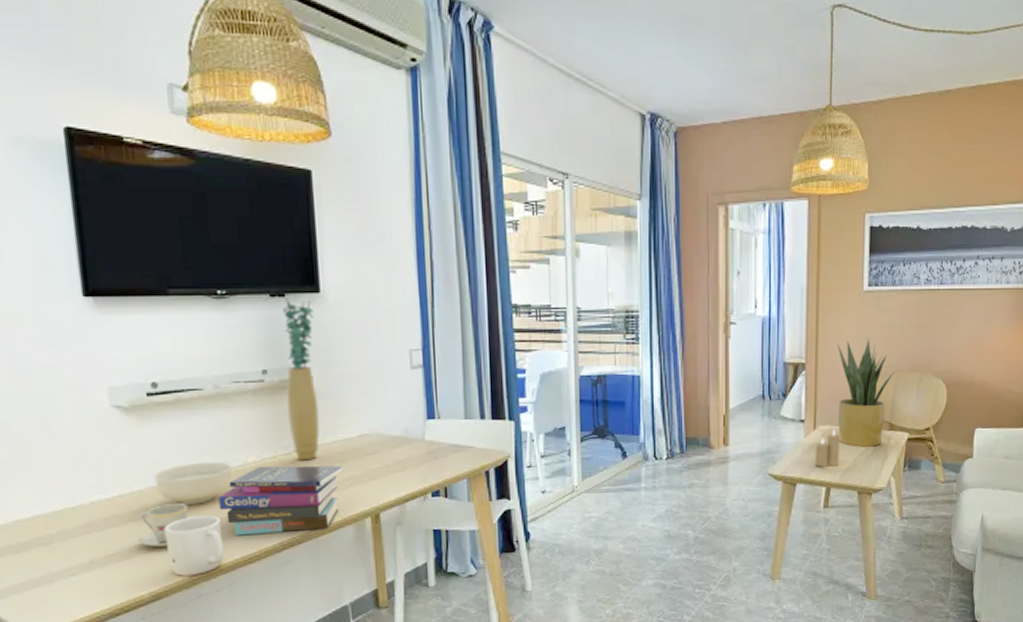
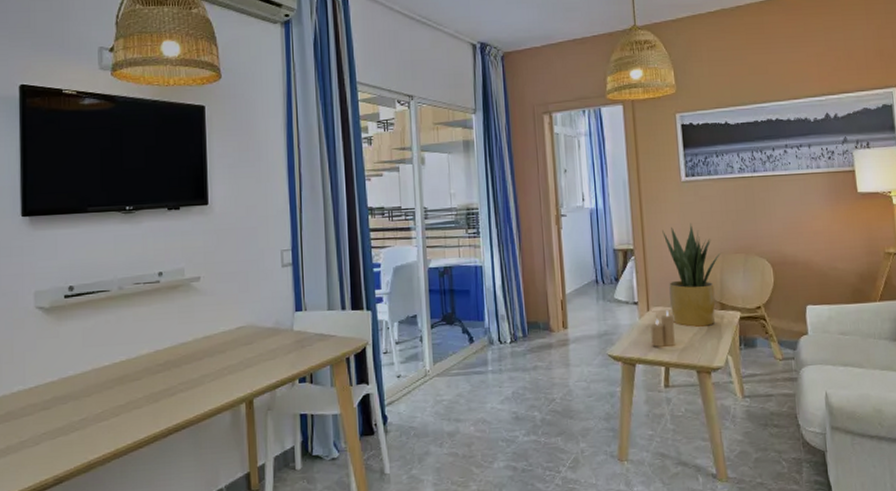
teacup: present [137,503,189,548] -> none [47,393,91,434]
bowl: present [153,461,233,505] -> none [64,354,130,394]
mug: present [164,515,225,576] -> none [70,403,119,461]
books: present [218,465,343,536] -> none [116,355,223,422]
vase: present [283,298,320,461] -> none [177,210,204,352]

